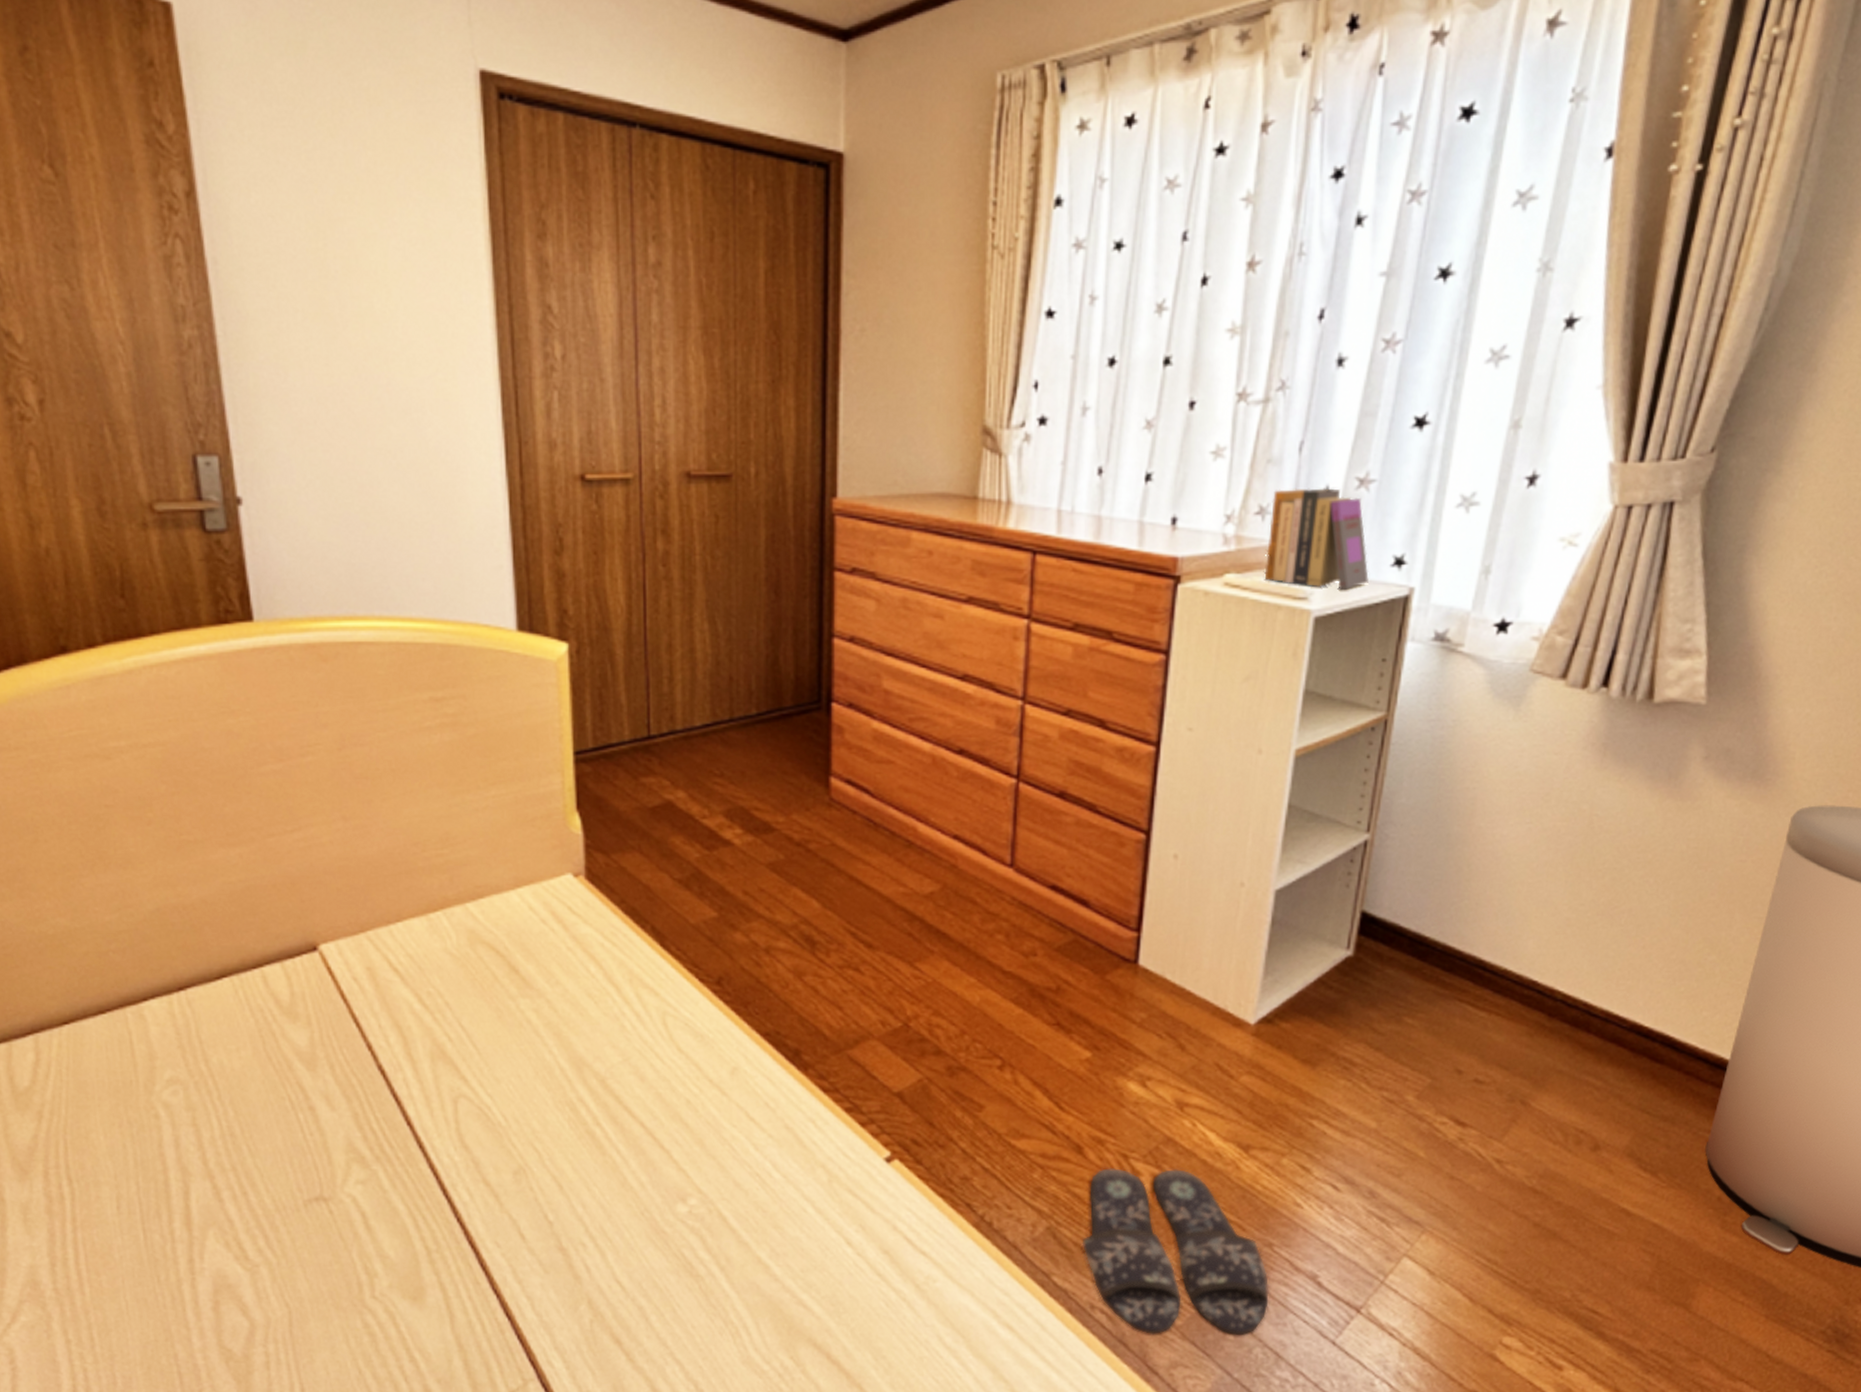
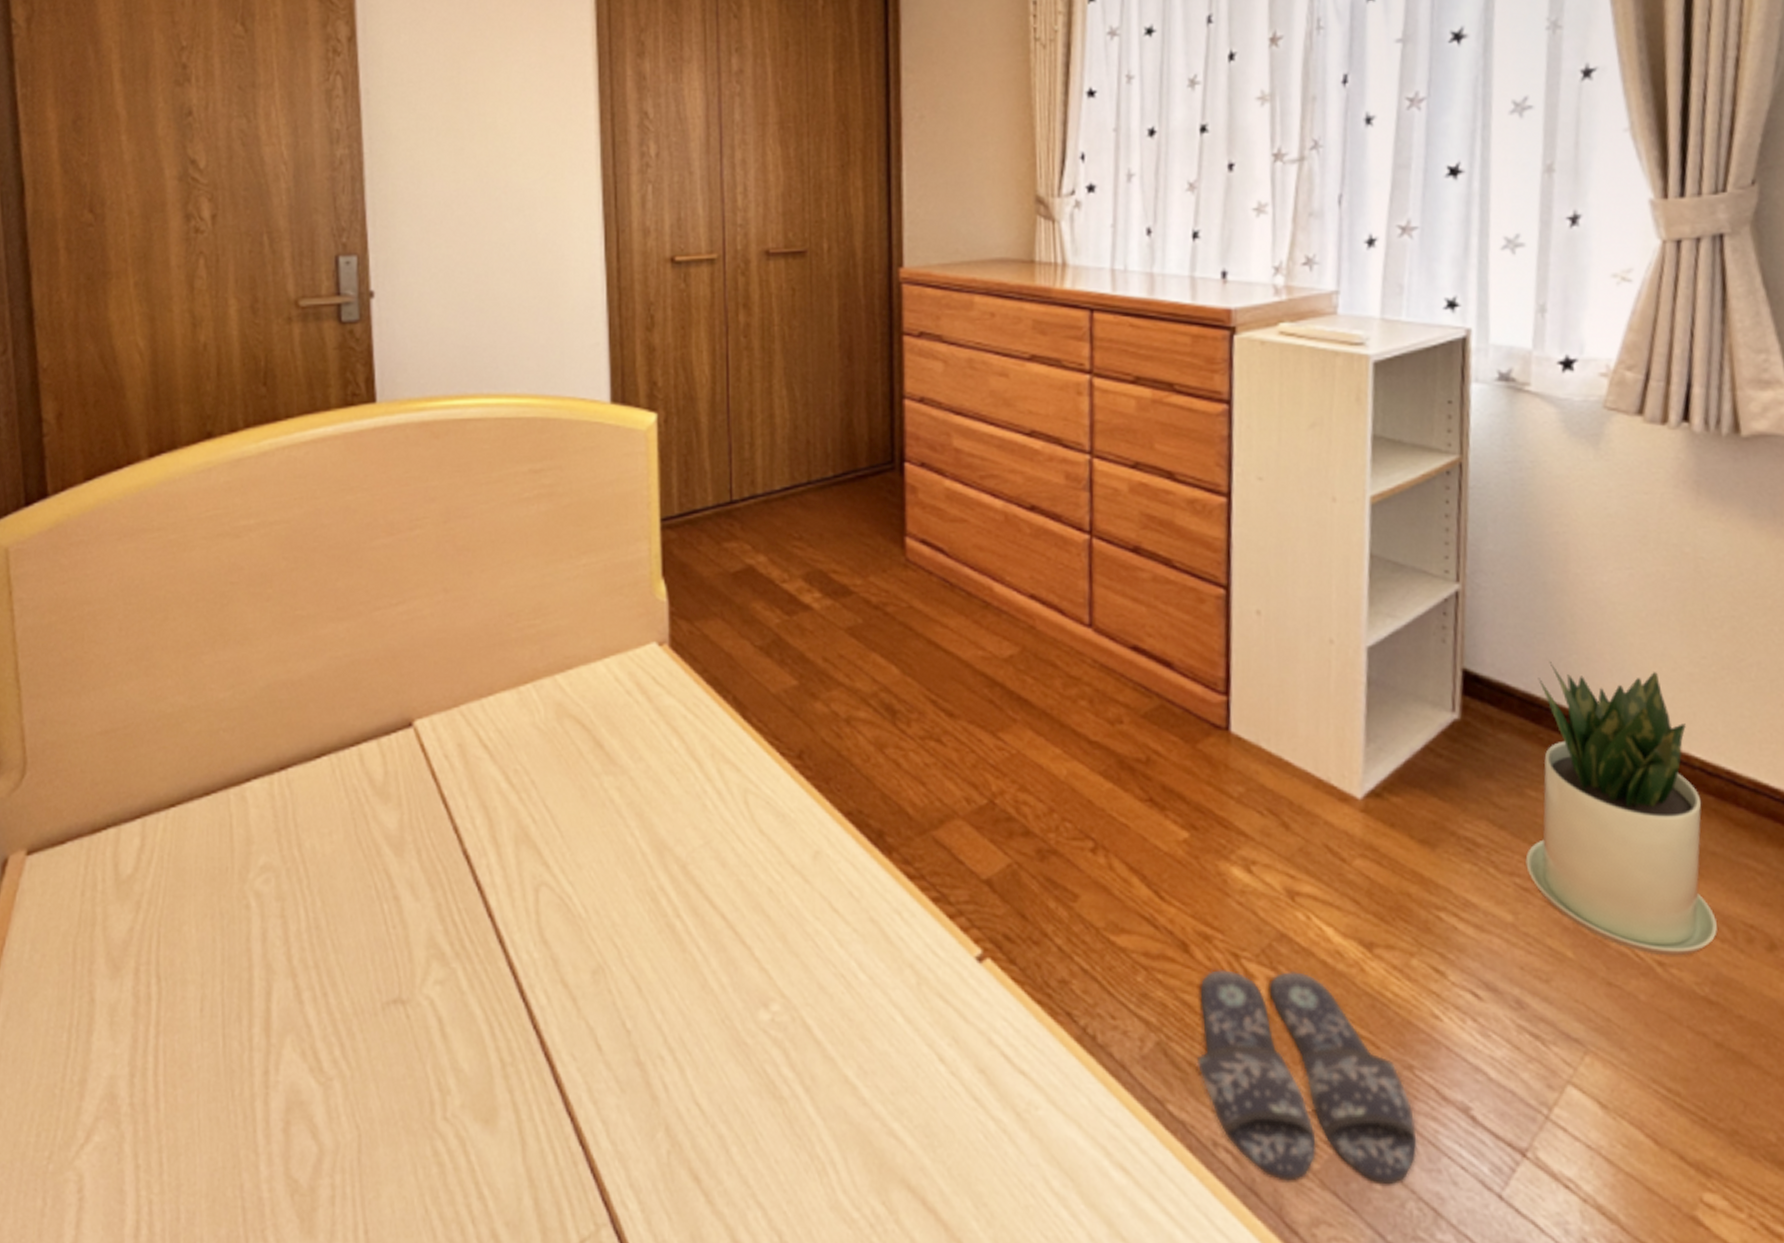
books: present [1265,488,1369,590] -> none [1317,237,1424,334]
planter: none [1394,906,1558,1155] -> present [1525,662,1718,956]

